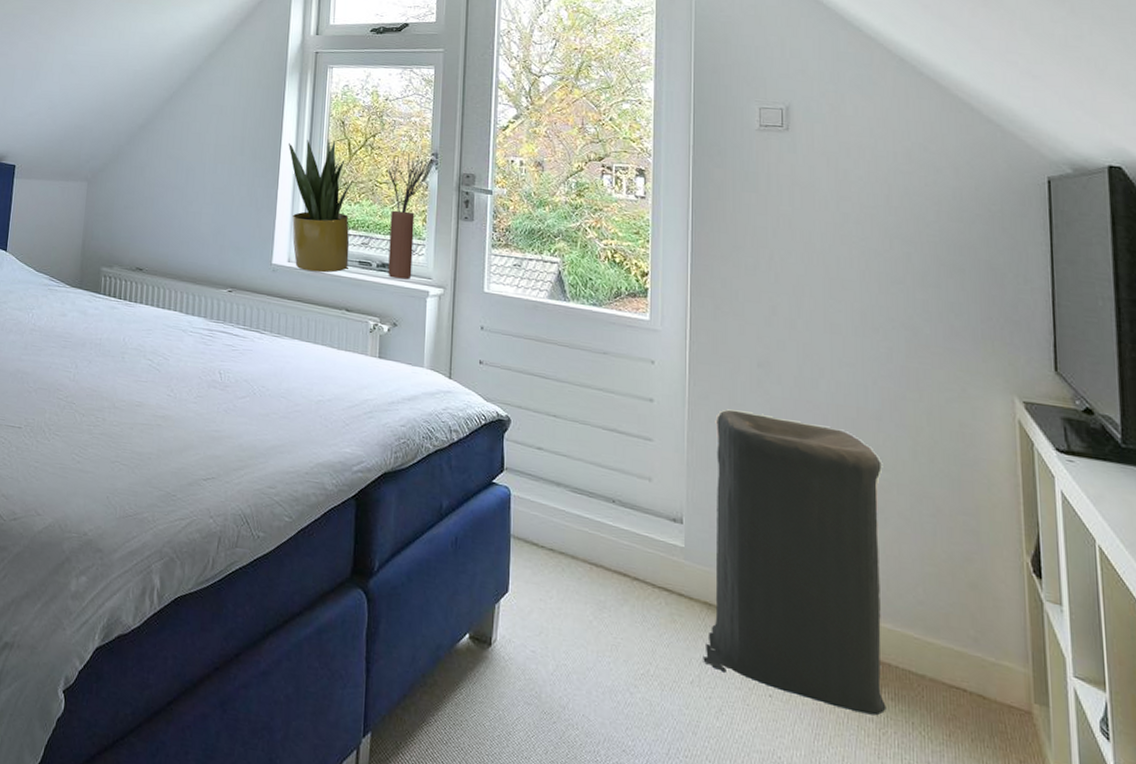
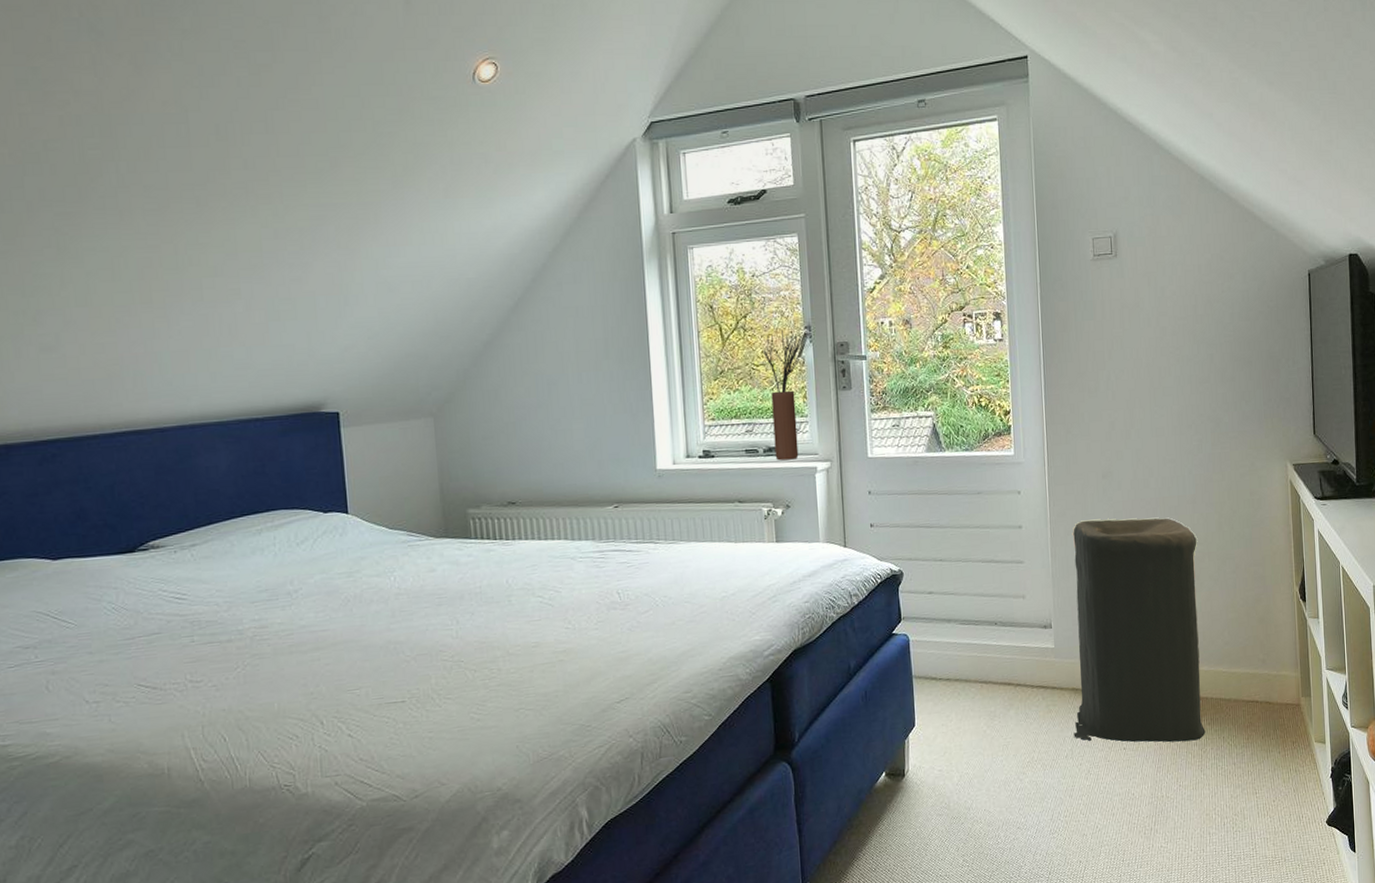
planter: present [289,139,356,273] -> none [657,327,735,471]

